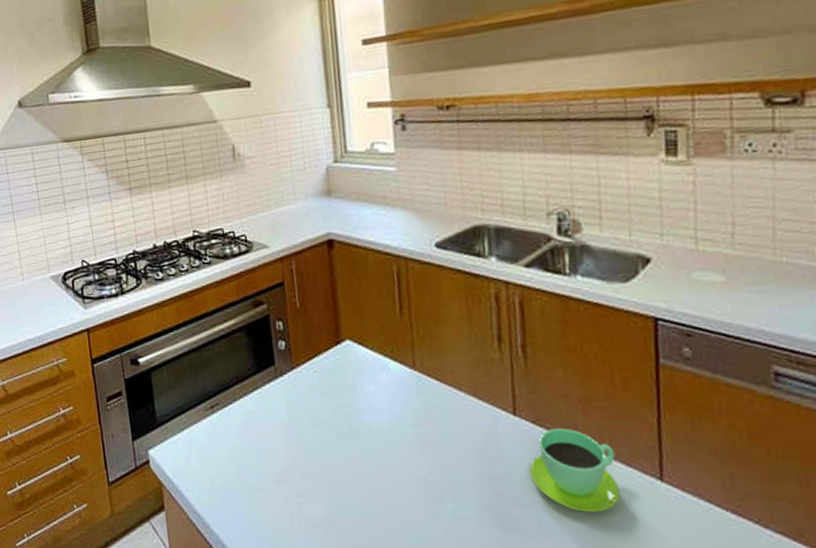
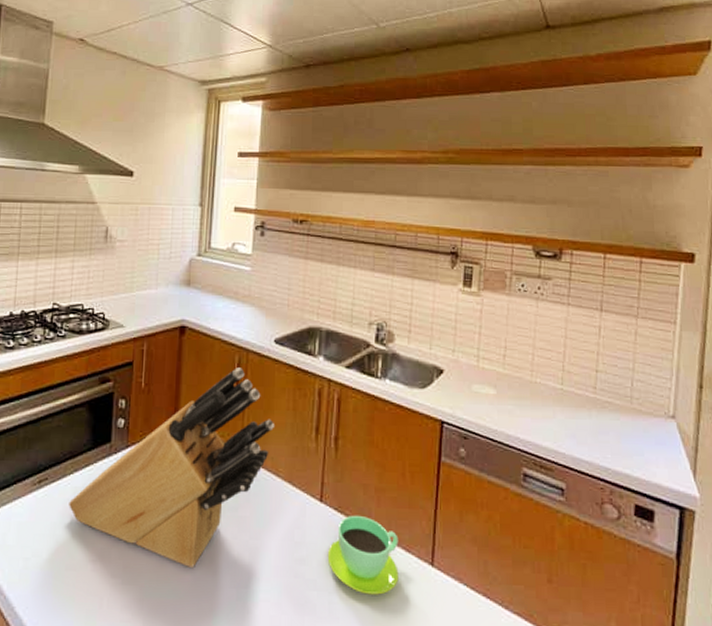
knife block: none [243,278,449,486] -> present [69,367,274,567]

